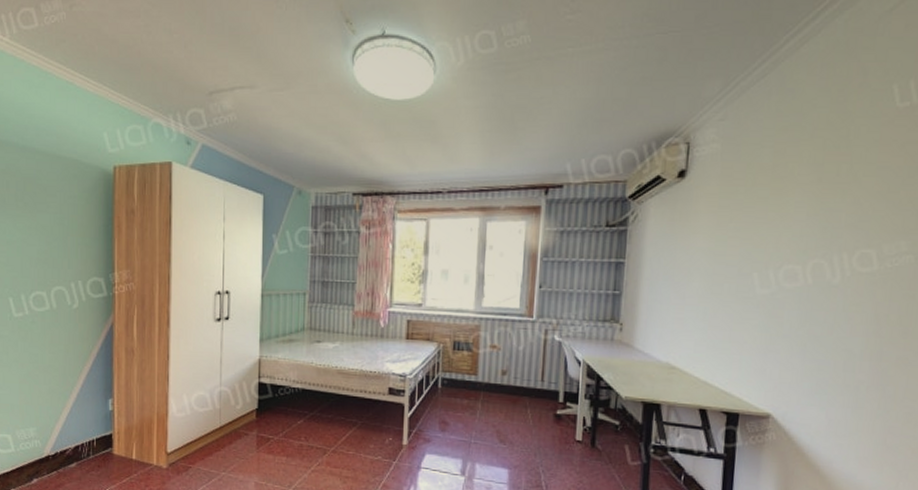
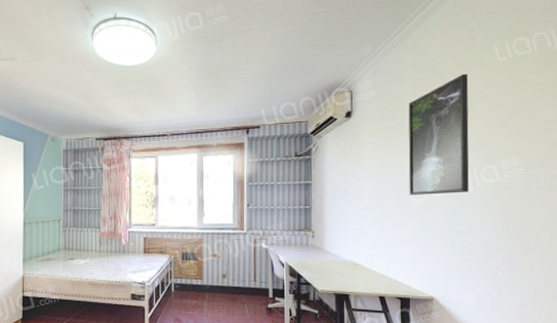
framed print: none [752,123,853,284] -> present [408,73,469,195]

